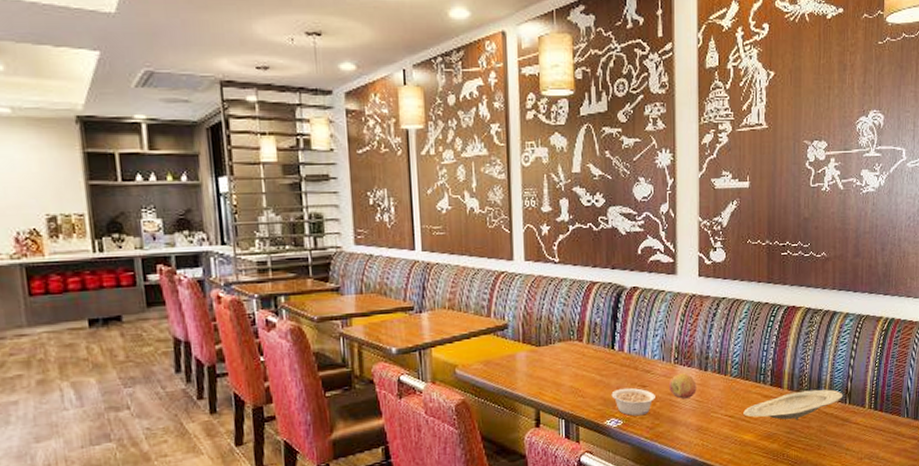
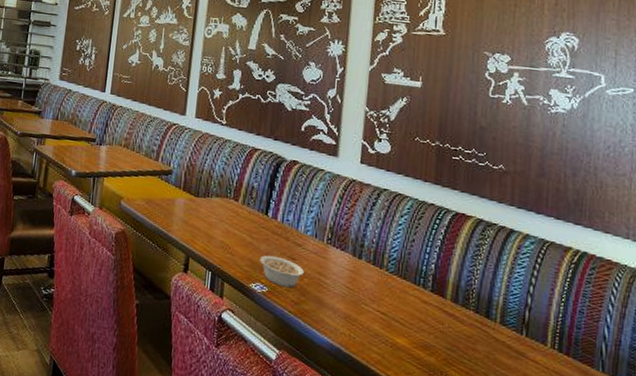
fruit: present [668,373,697,400] -> none [318,254,349,283]
plate: present [743,389,843,421] -> none [398,305,519,338]

